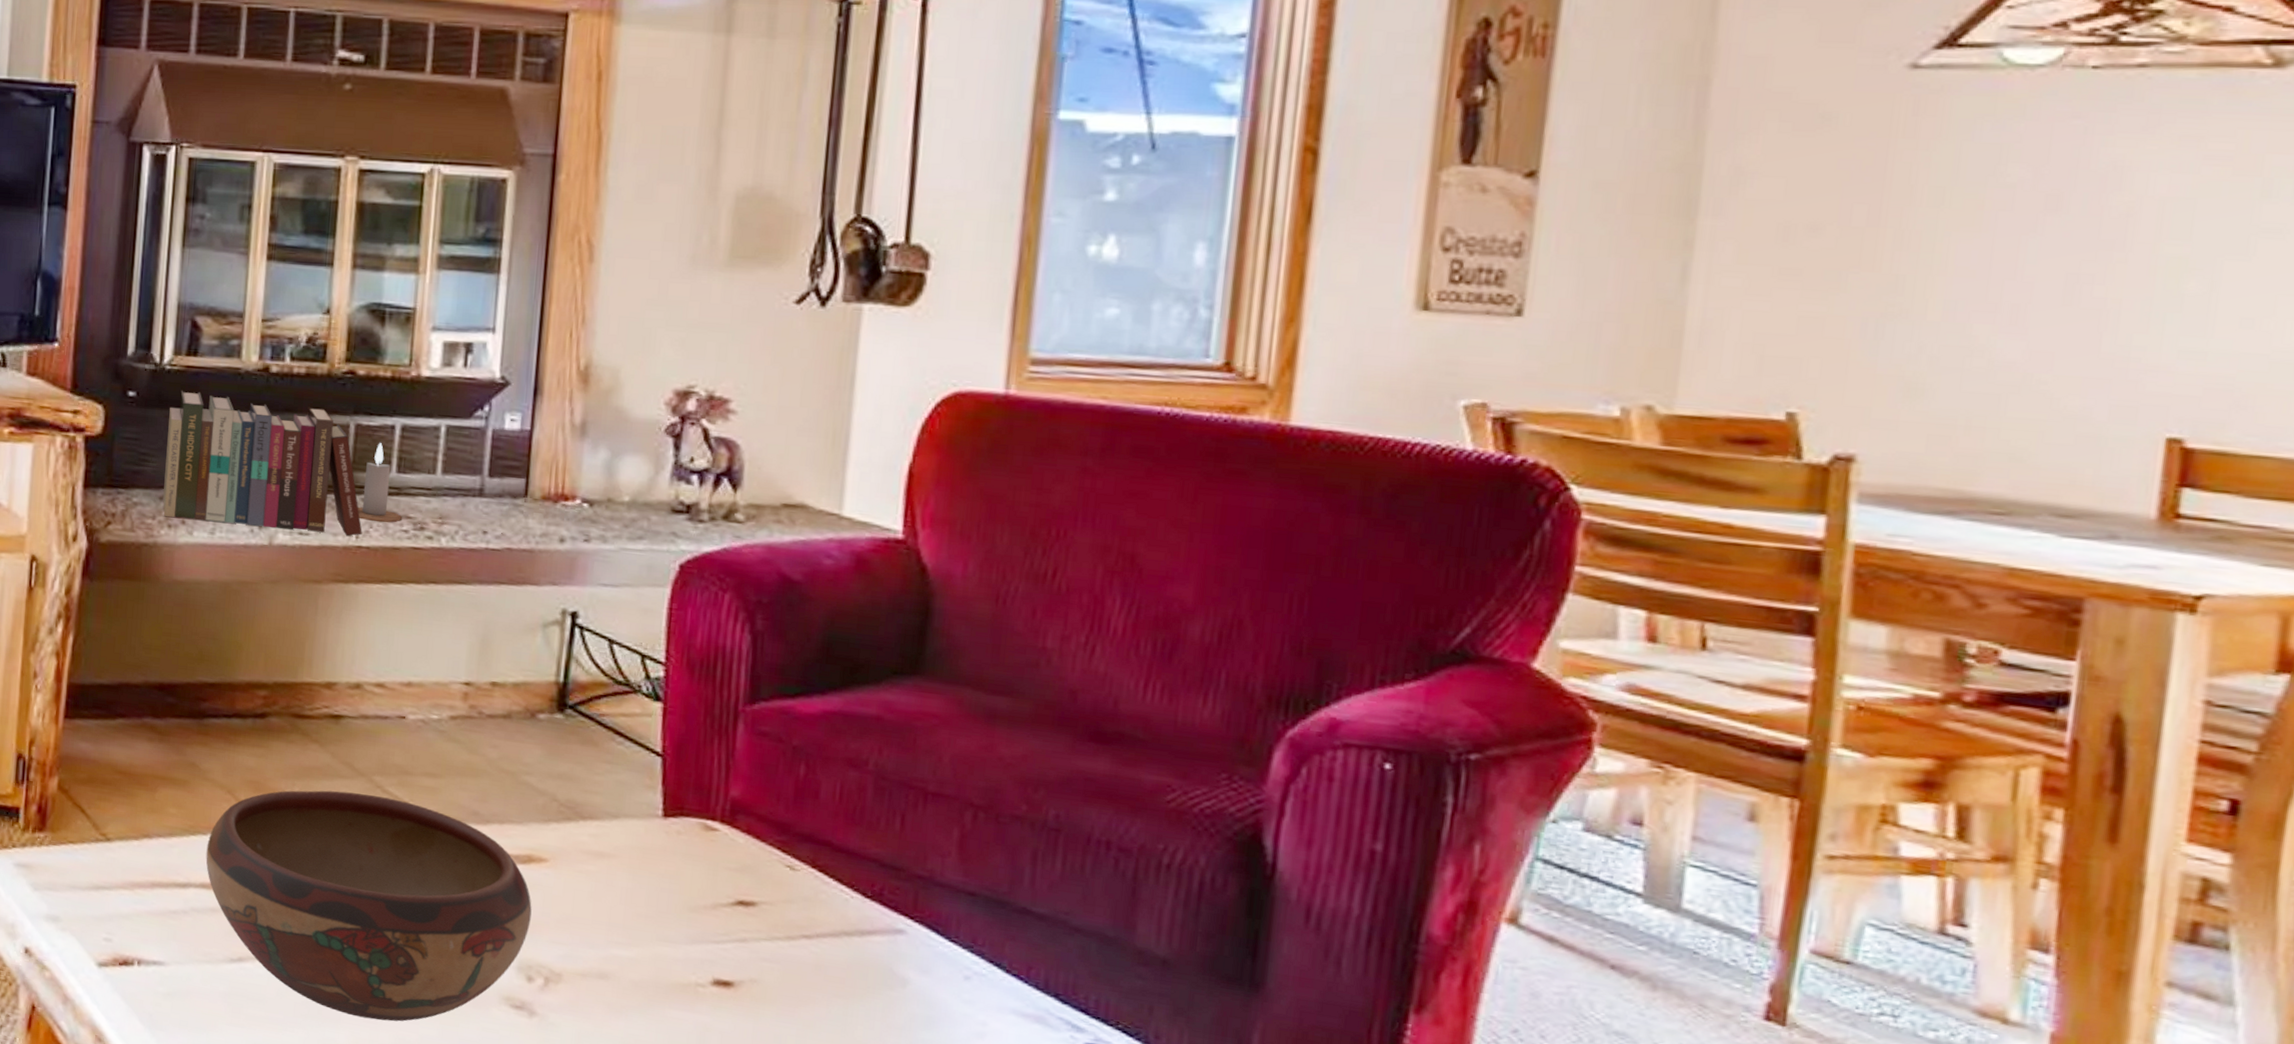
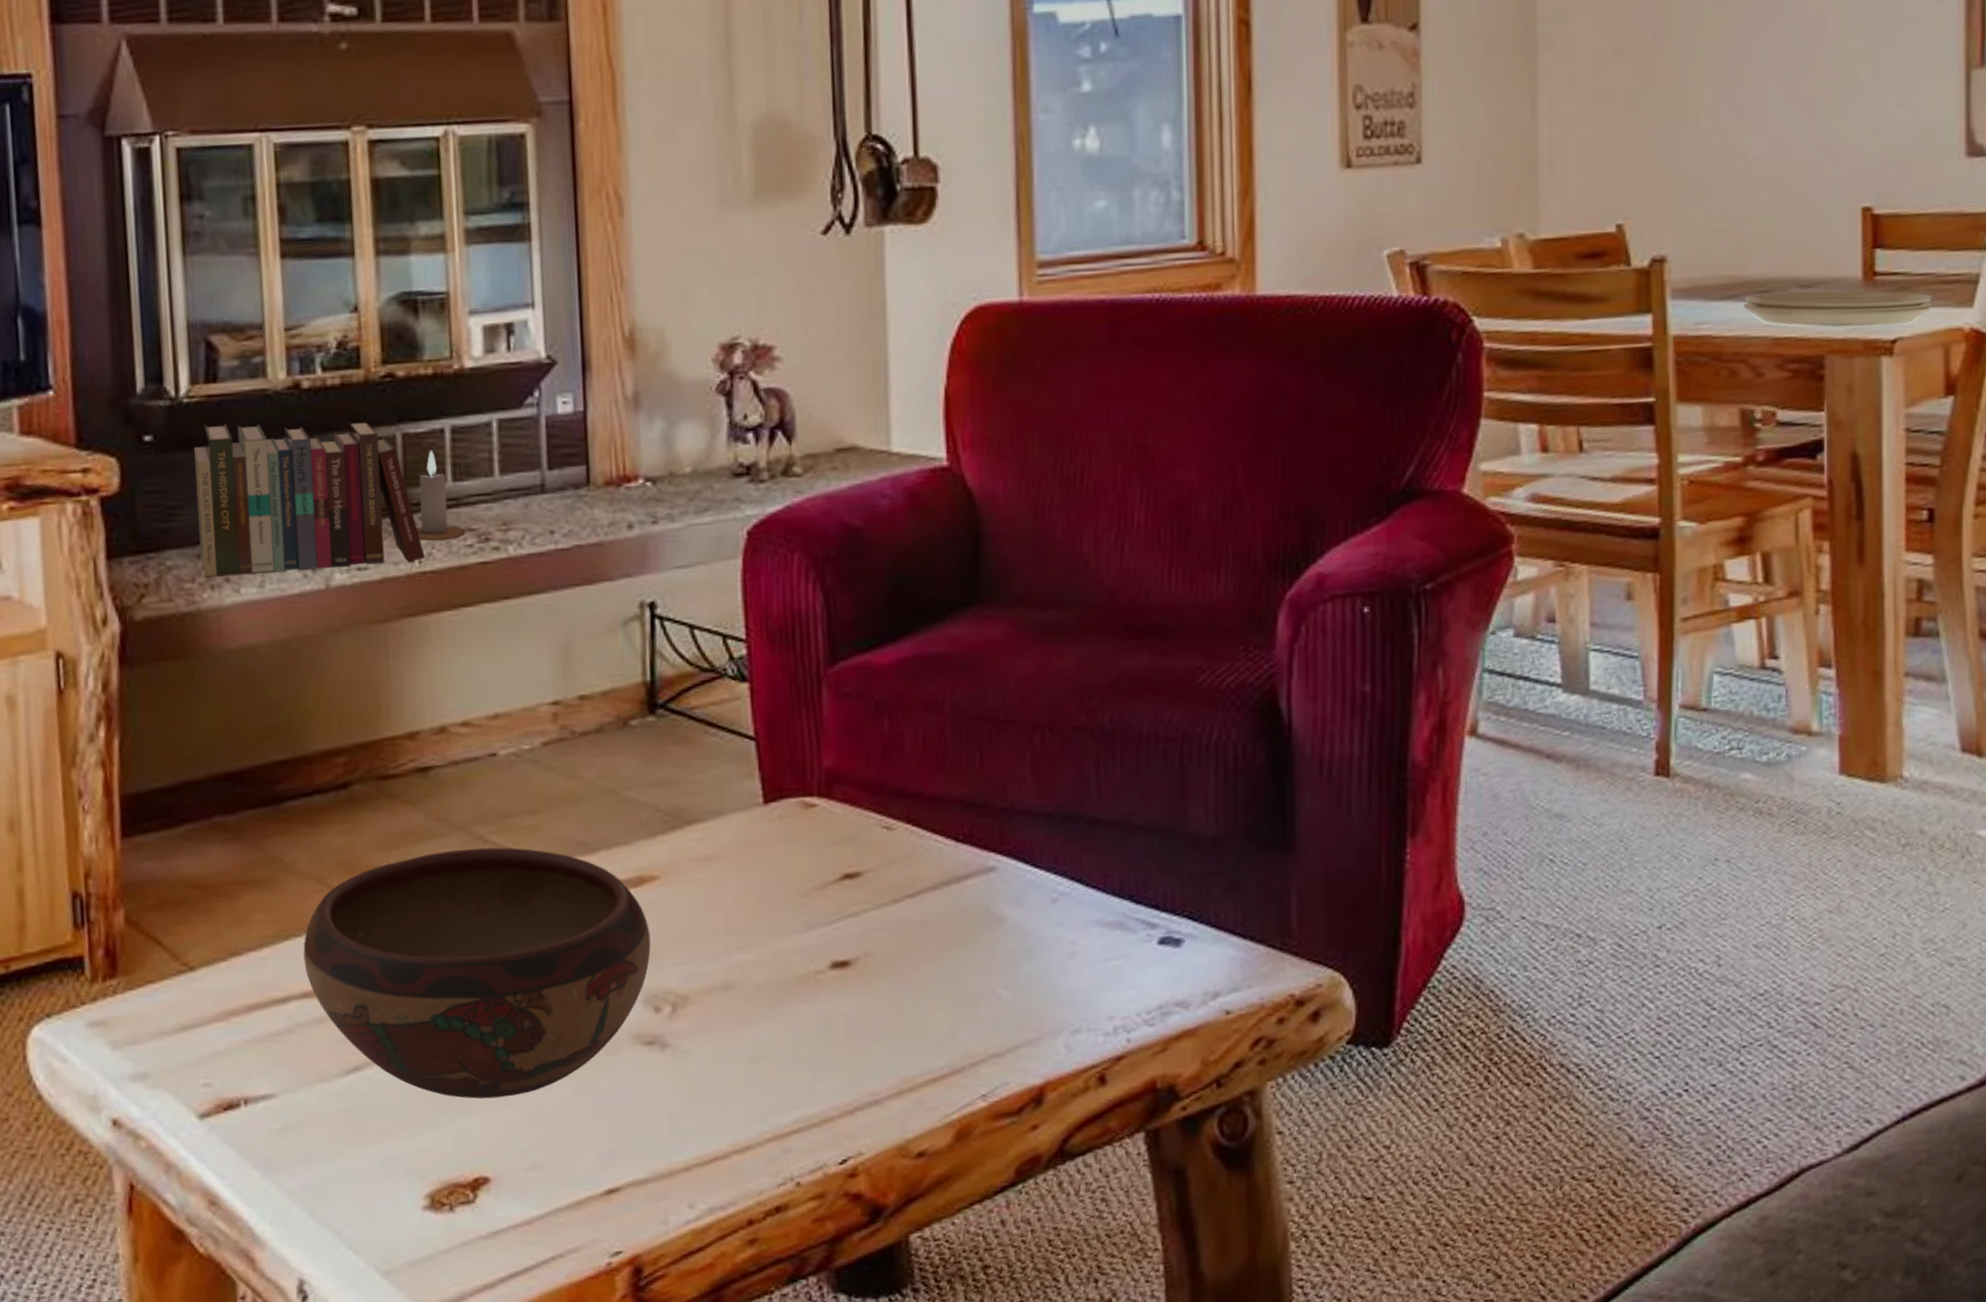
plate: none [1964,514,2271,580] -> present [1743,291,1933,327]

